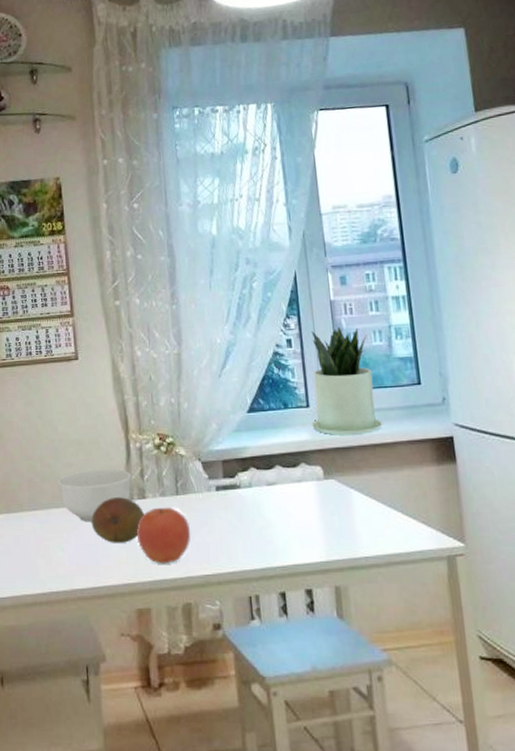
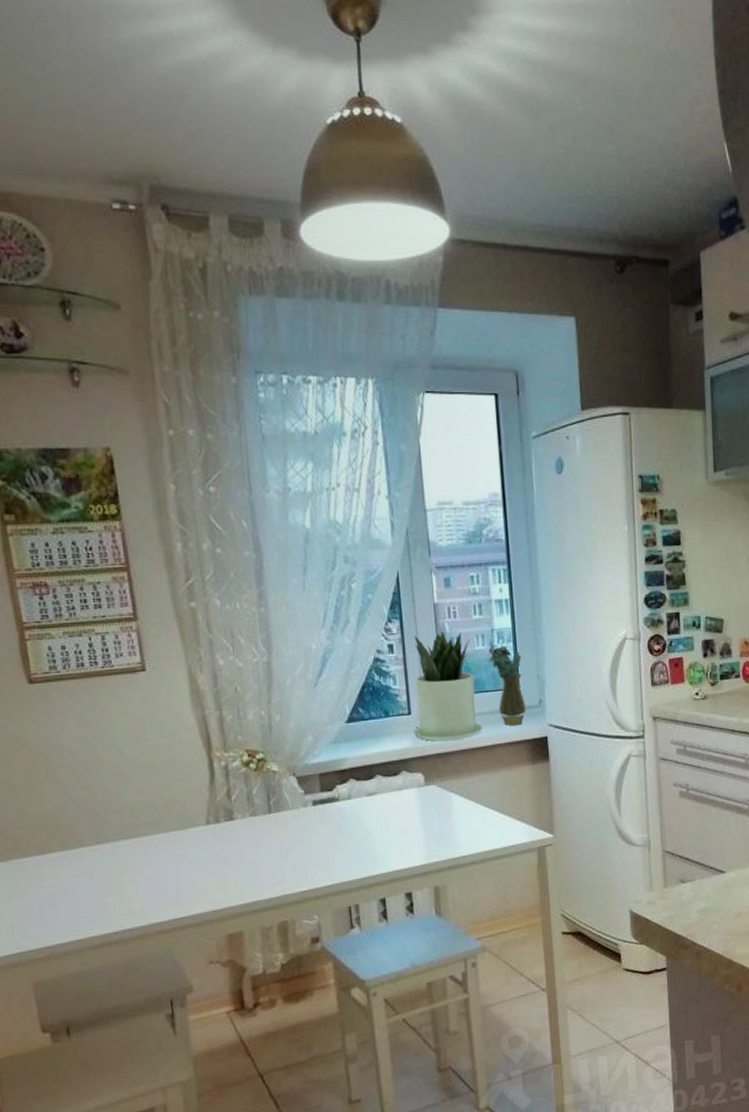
bowl: present [57,468,132,522] -> none [125,791,217,851]
fruit: present [91,497,144,543] -> none [170,820,232,871]
fruit: present [136,508,191,564] -> none [224,827,286,886]
vase: none [386,339,430,423] -> present [489,643,527,725]

